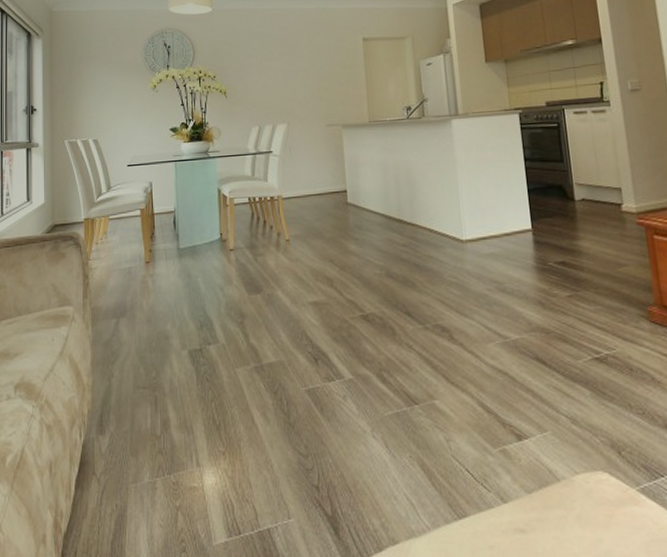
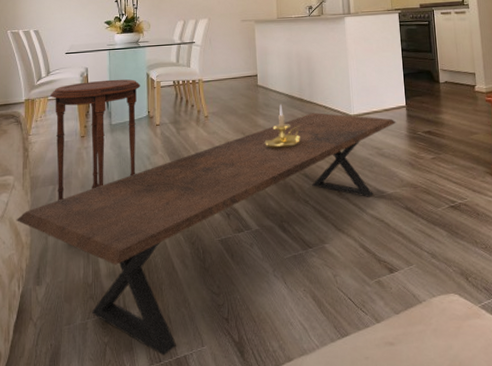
coffee table: none [76,237,521,527] -> present [16,113,397,356]
side table: none [112,195,211,337] -> present [51,79,141,201]
candle holder: none [357,227,401,281] -> present [264,105,300,149]

